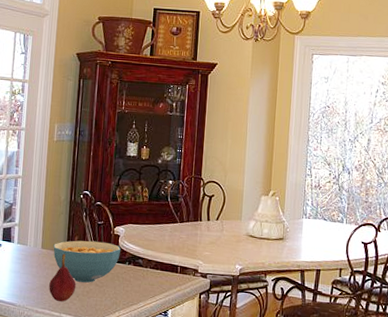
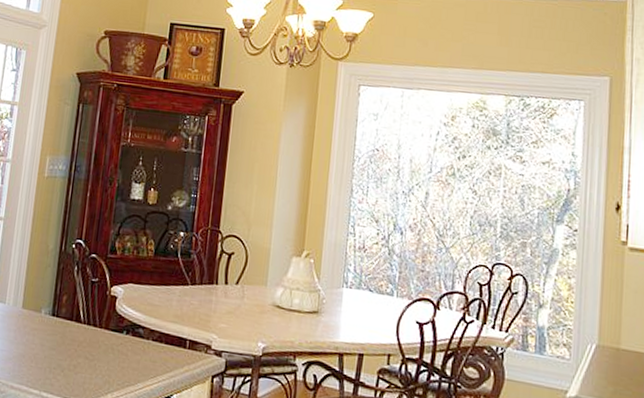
fruit: present [49,253,76,302] -> none [28,316,62,377]
cereal bowl: present [53,240,121,283] -> none [36,300,118,355]

